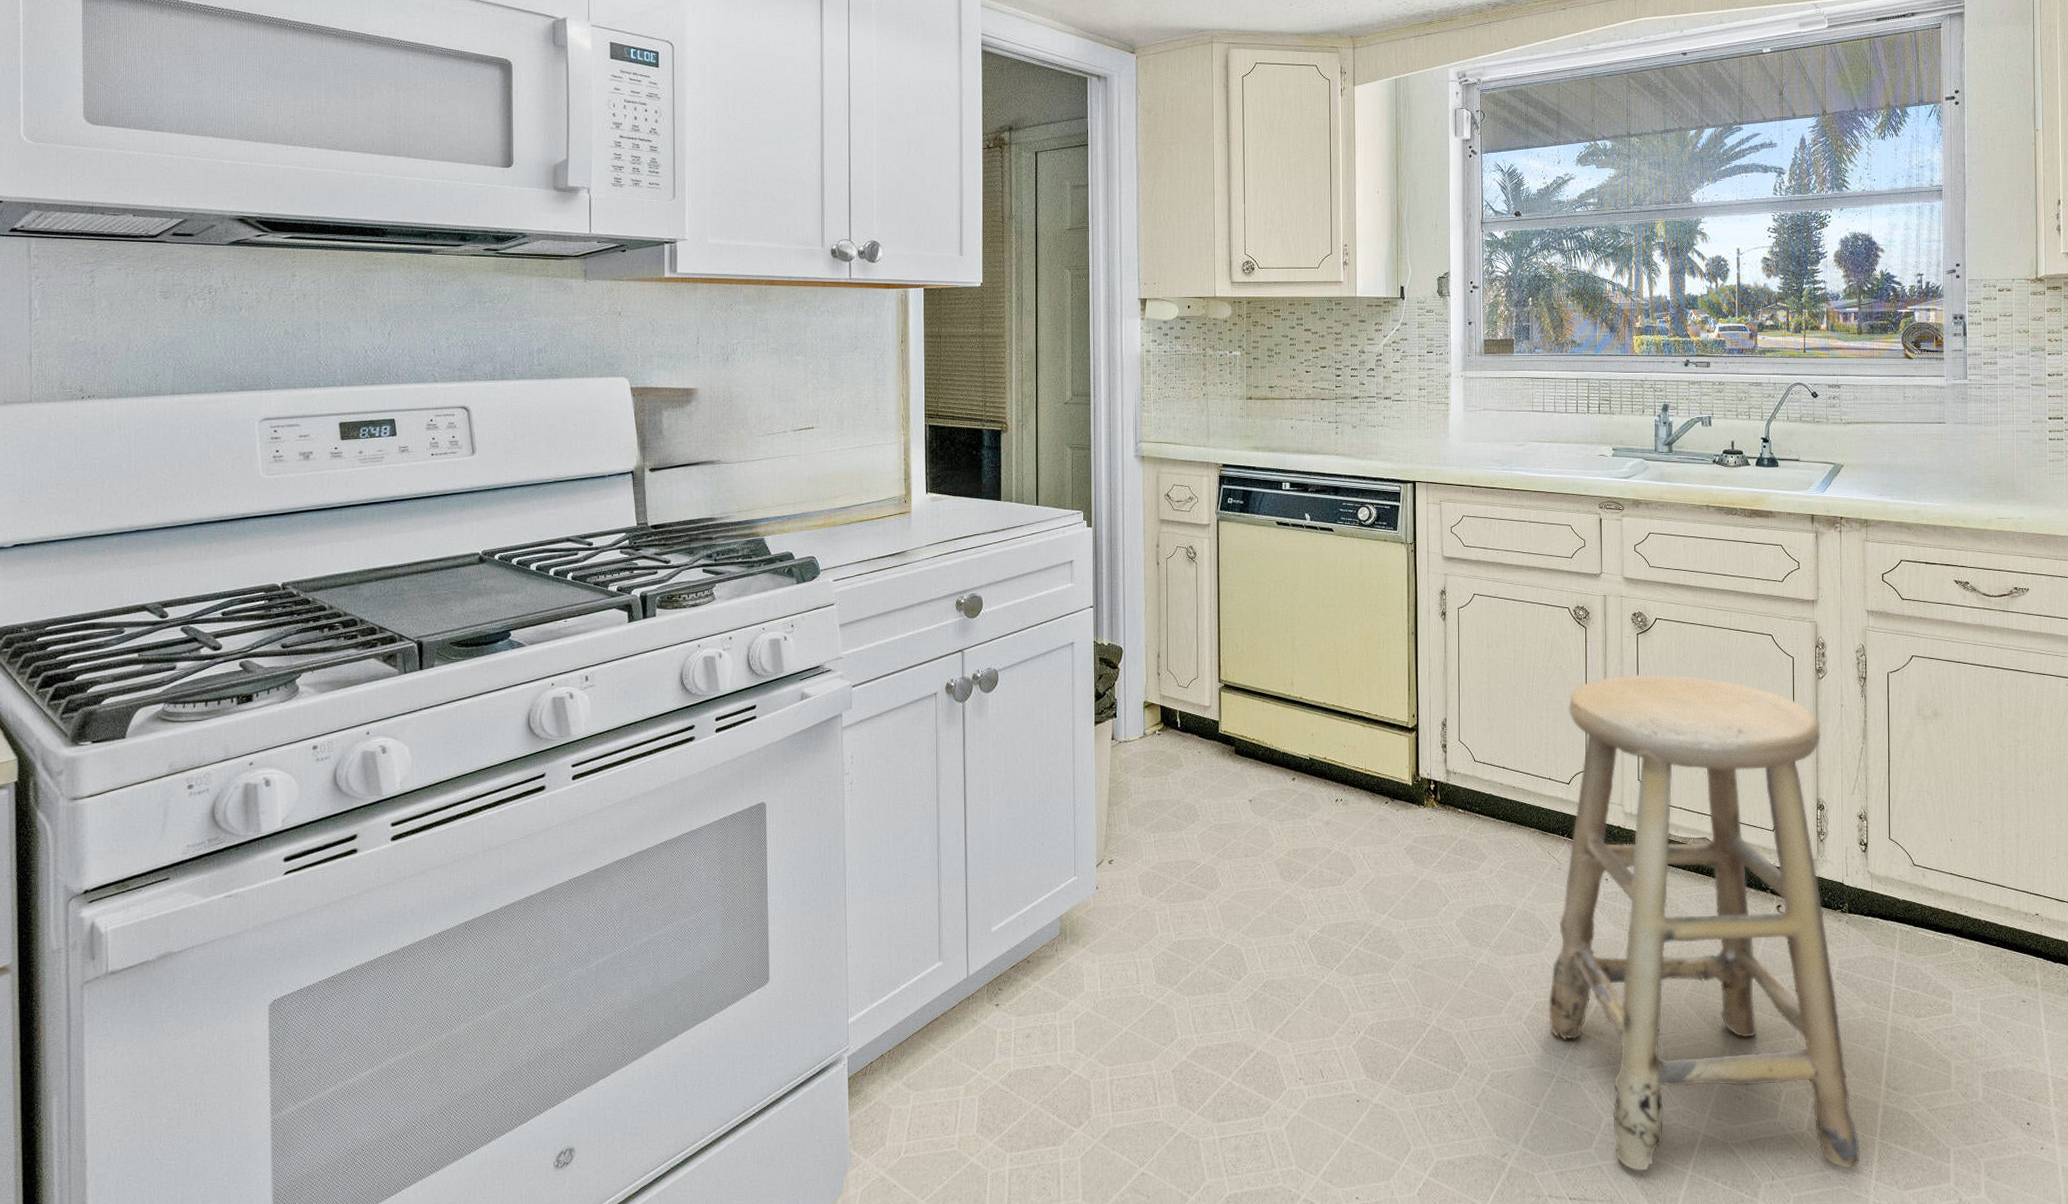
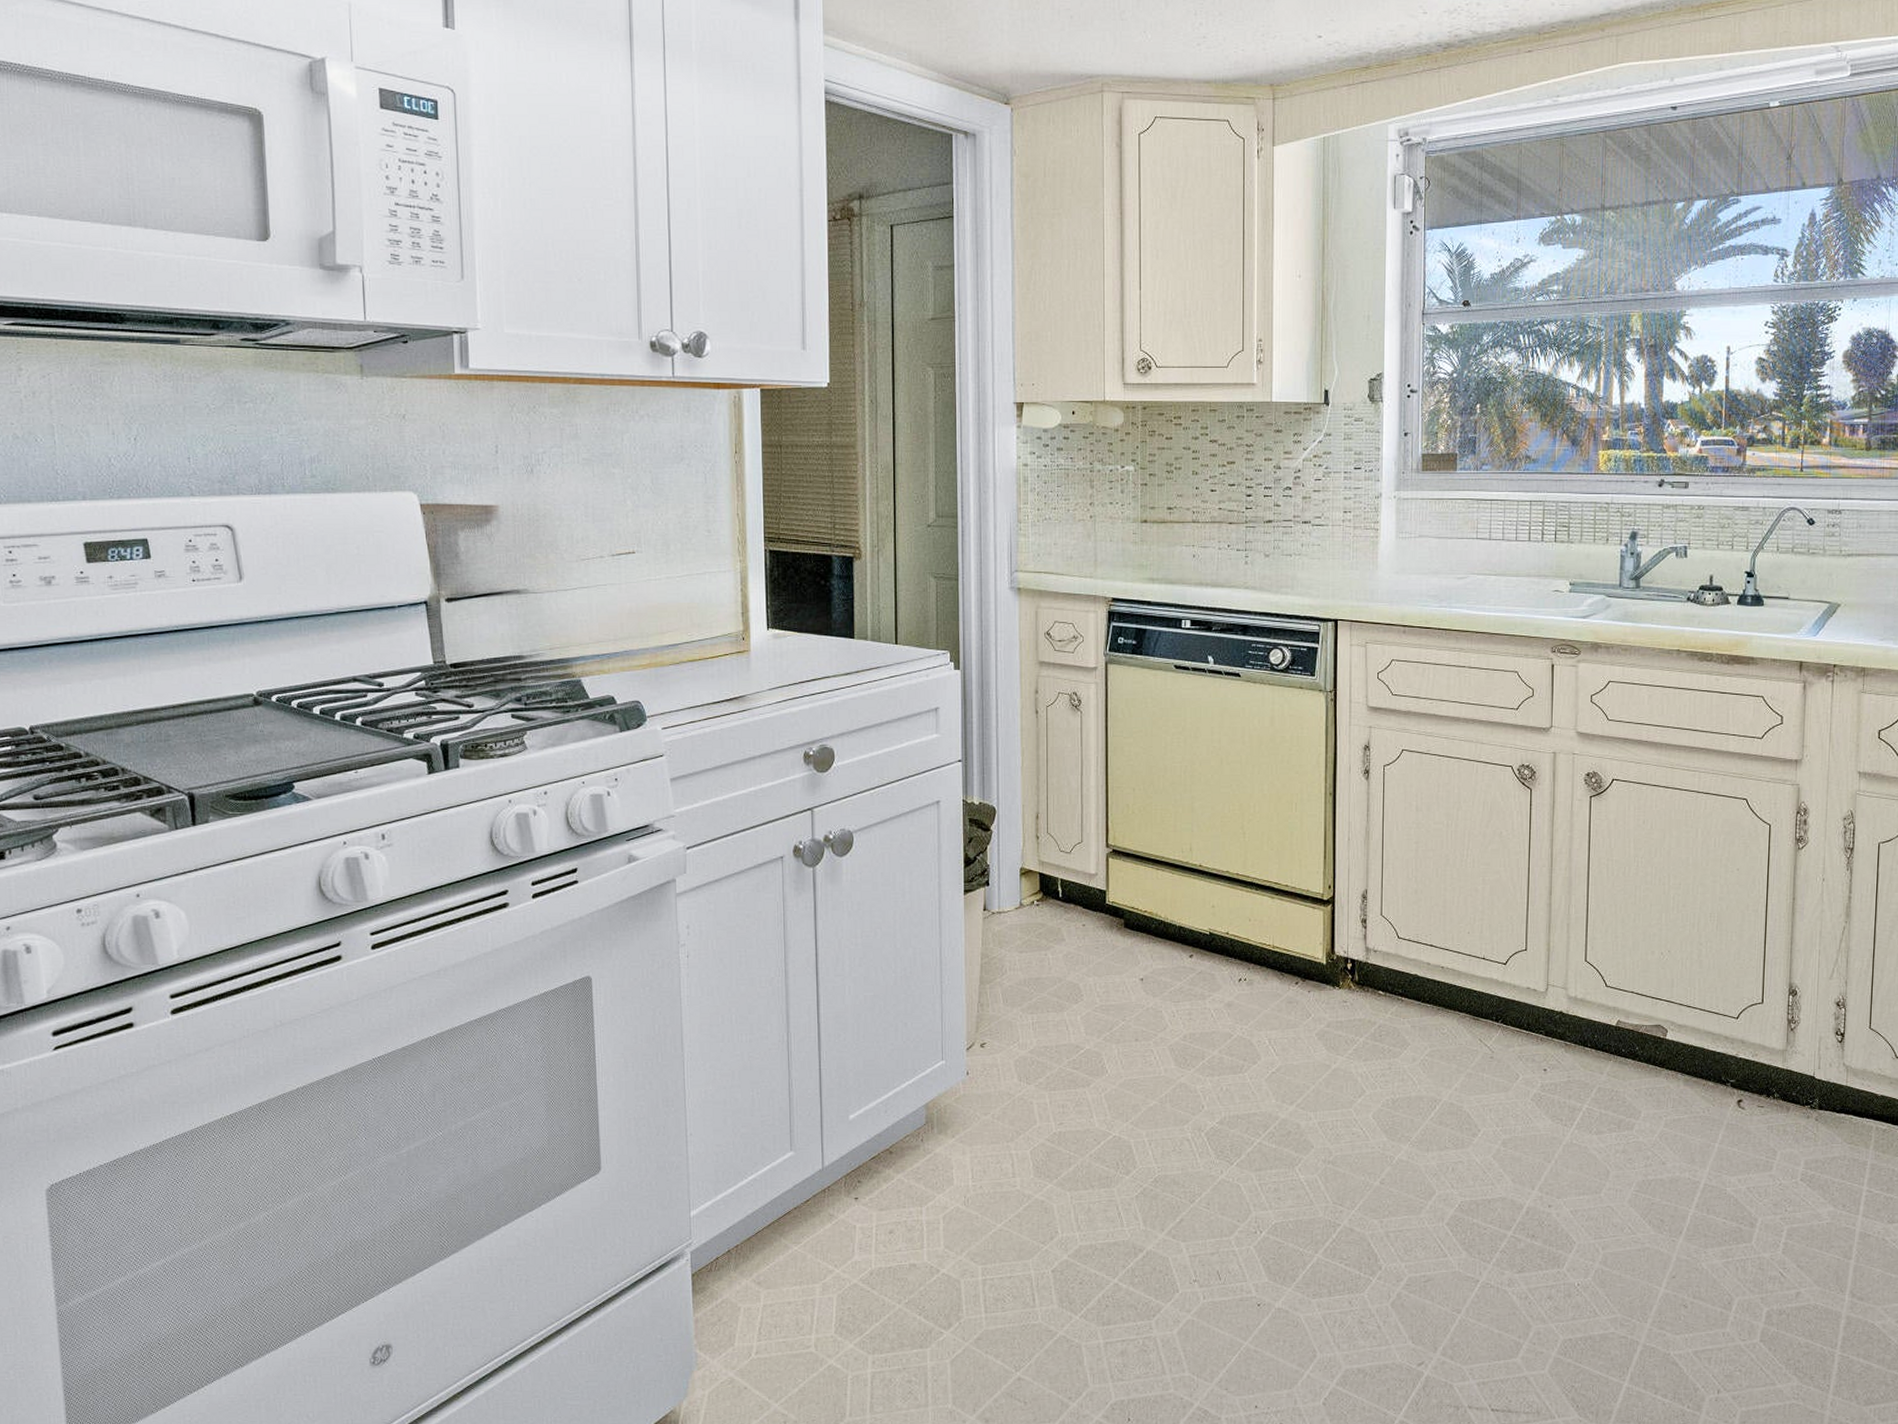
step stool: present [1548,674,1860,1171] -> none [1474,842,1817,1383]

